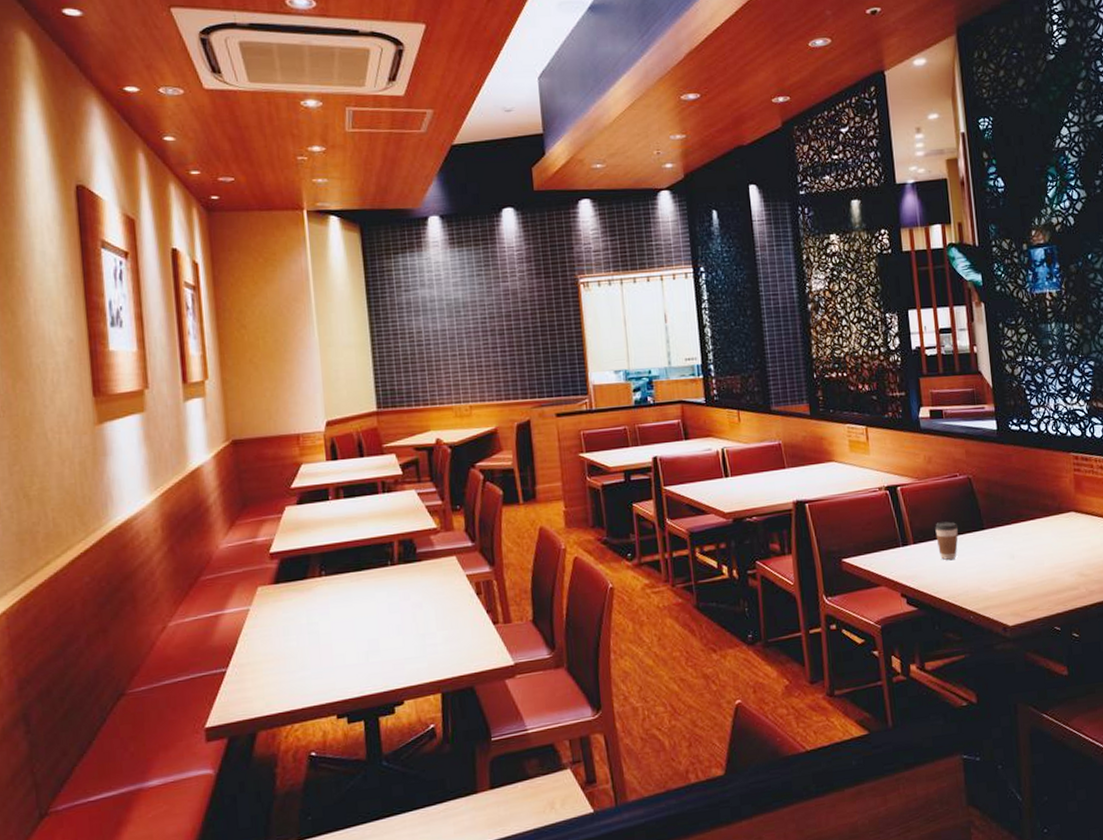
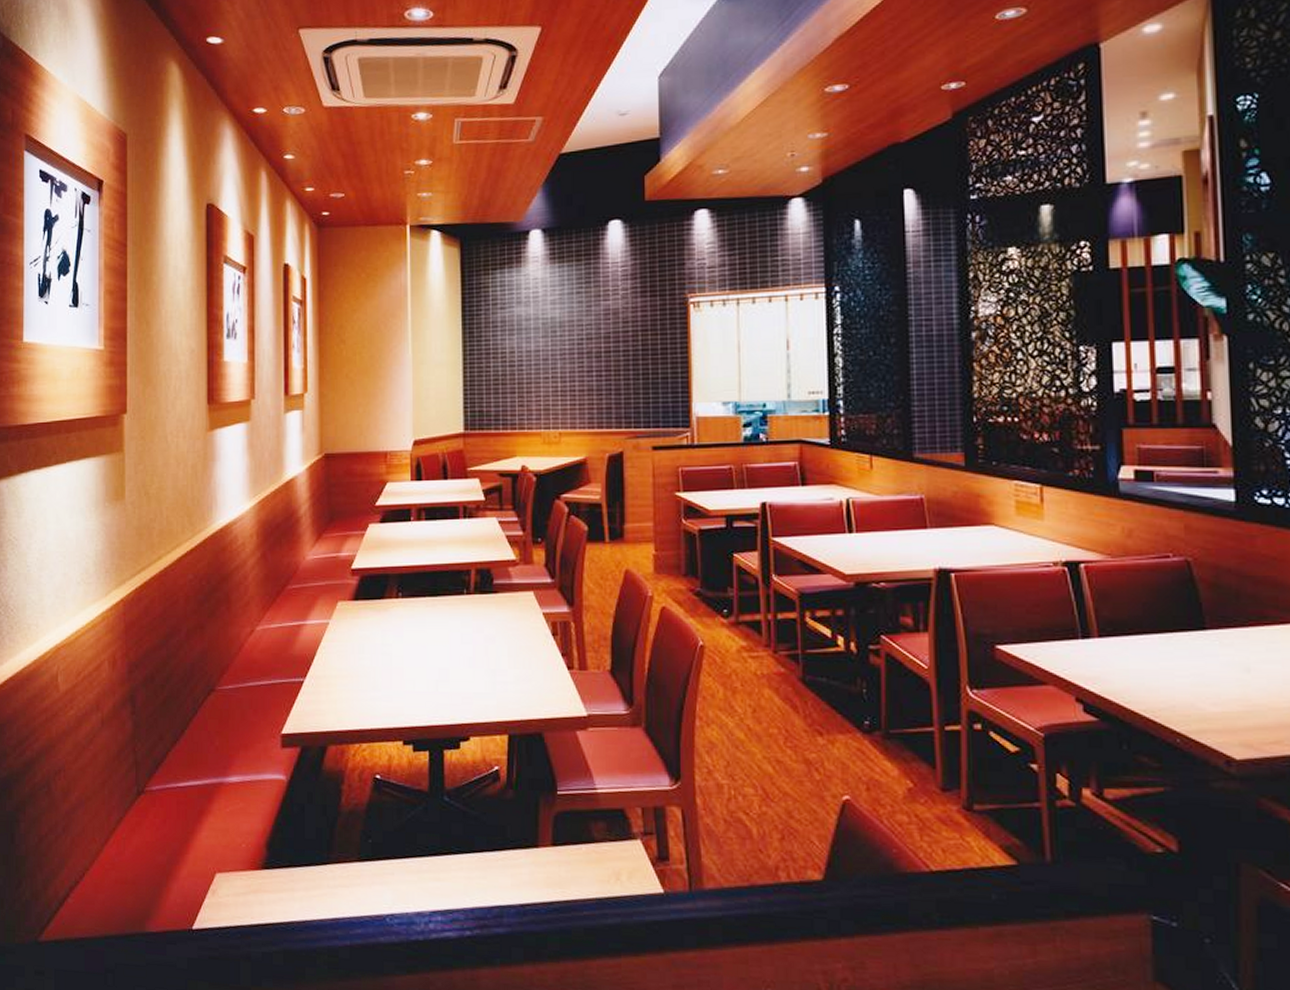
coffee cup: present [935,521,959,560] -> none [1131,614,1167,663]

